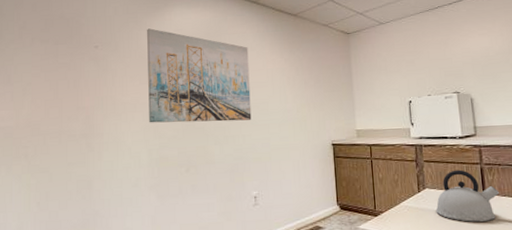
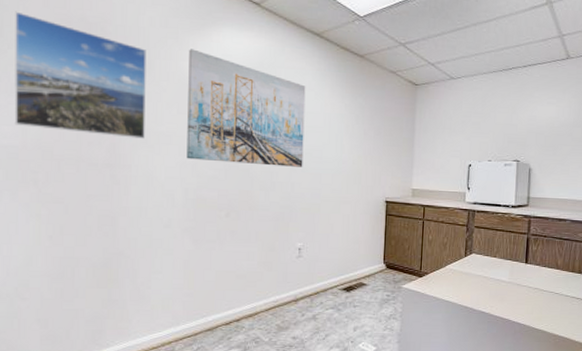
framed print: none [10,17,113,110] -> present [14,11,147,139]
kettle: present [435,169,499,222] -> none [479,238,540,289]

